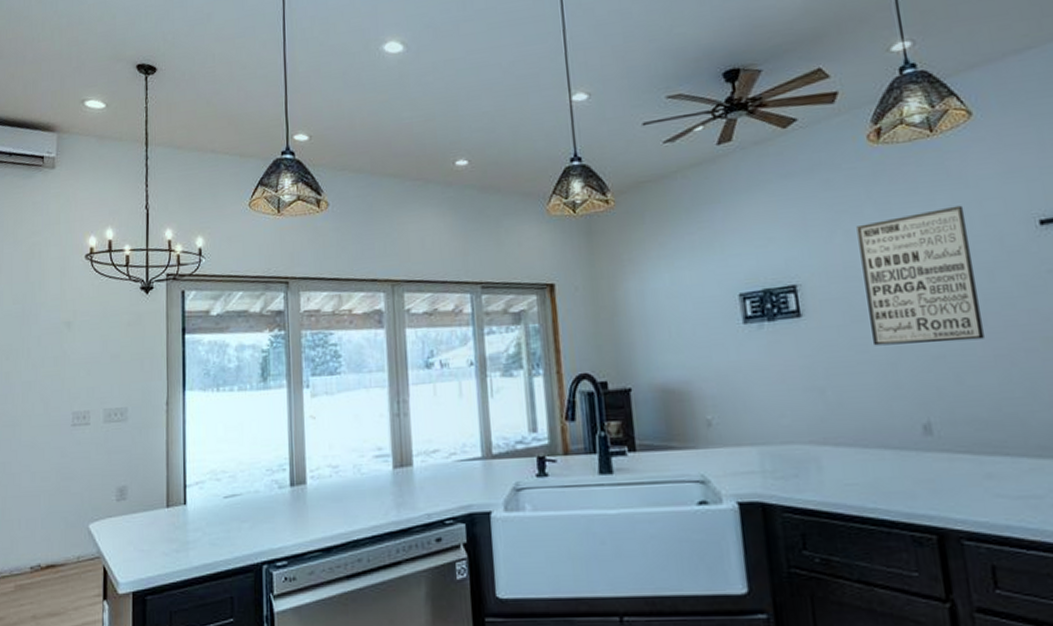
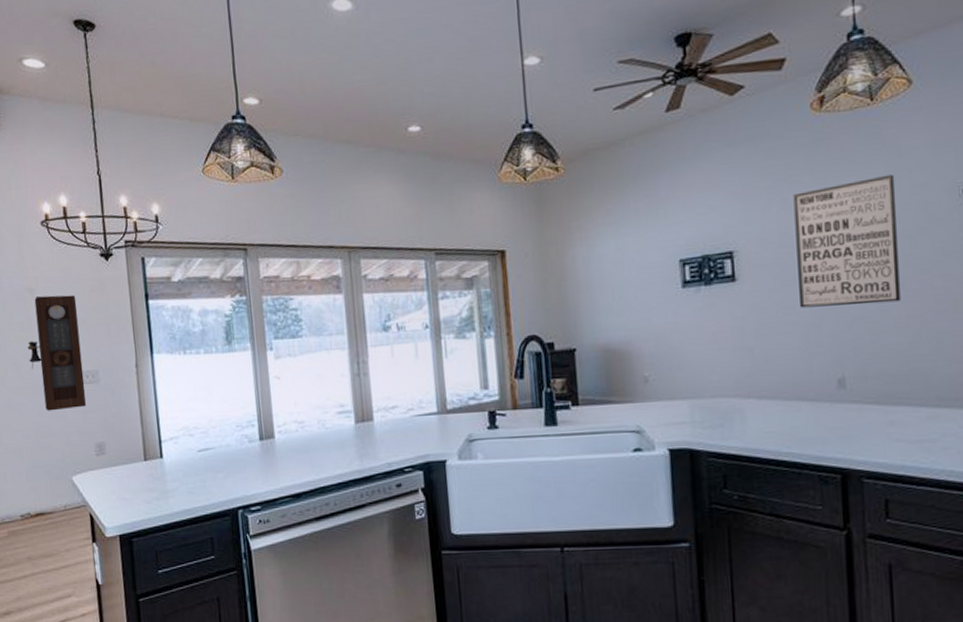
pendulum clock: none [58,328,113,452] -> present [27,294,86,411]

